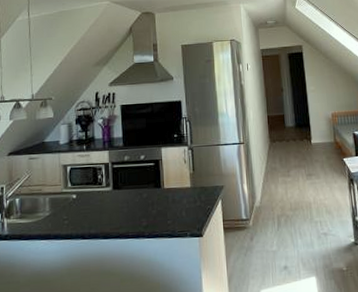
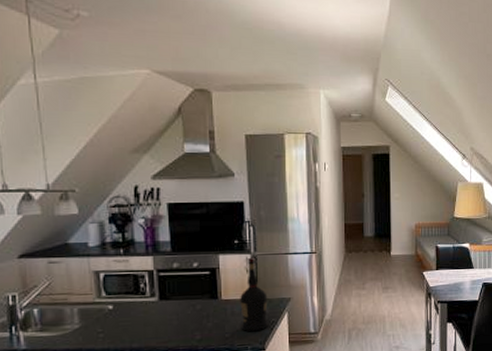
liquor: none [179,149,206,219] -> present [240,257,269,332]

